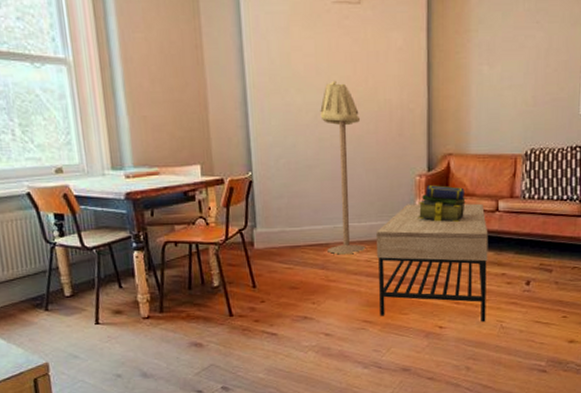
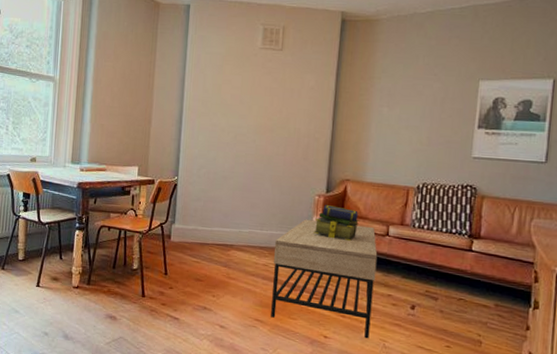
floor lamp: present [320,80,366,255] -> none [231,109,273,257]

